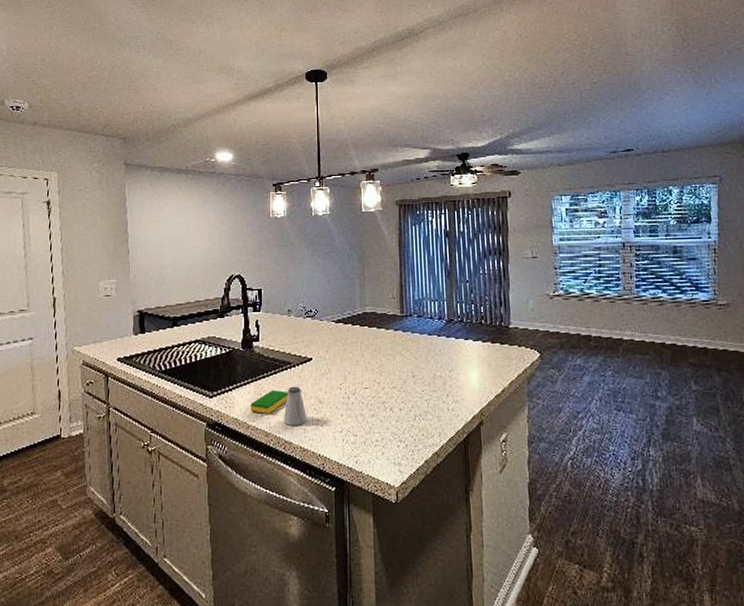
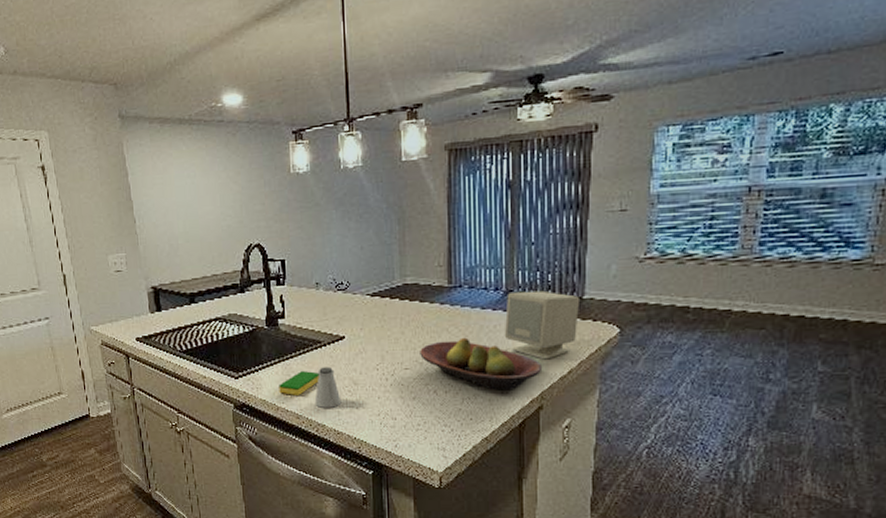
fruit bowl: none [377,360,481,408] -> present [420,337,543,391]
speaker: none [448,320,507,380] -> present [504,290,579,360]

